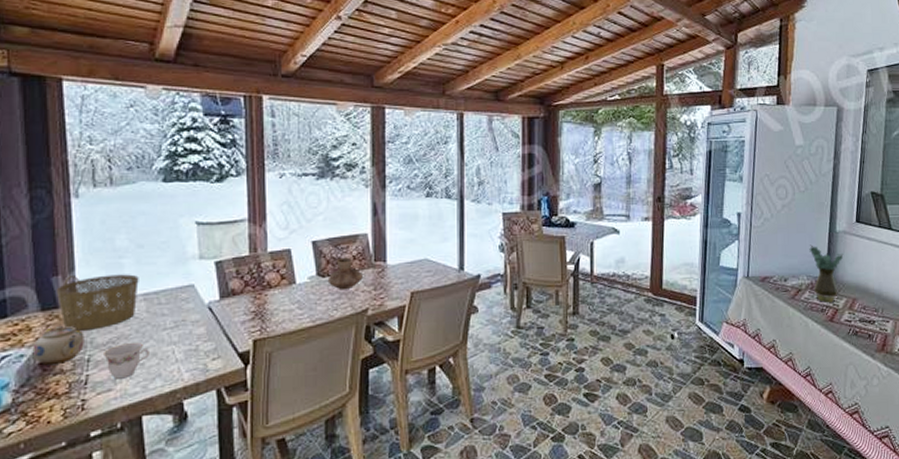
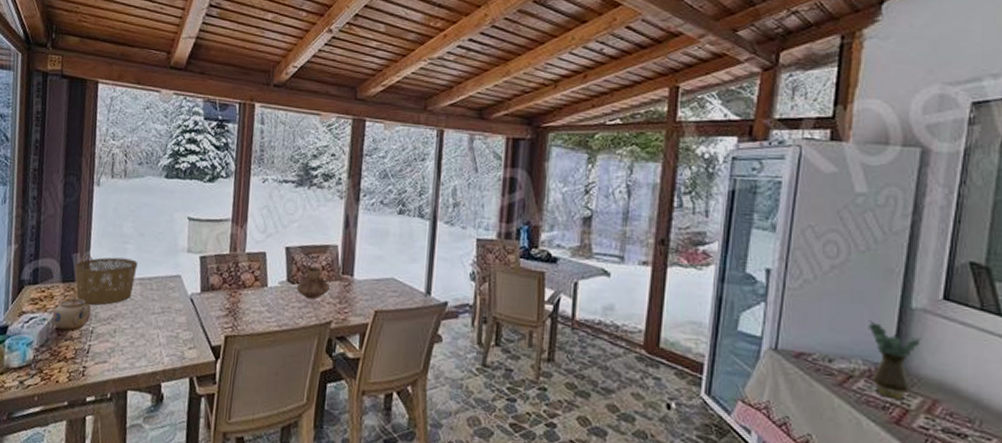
teacup: present [104,341,149,379] -> none [104,320,139,354]

